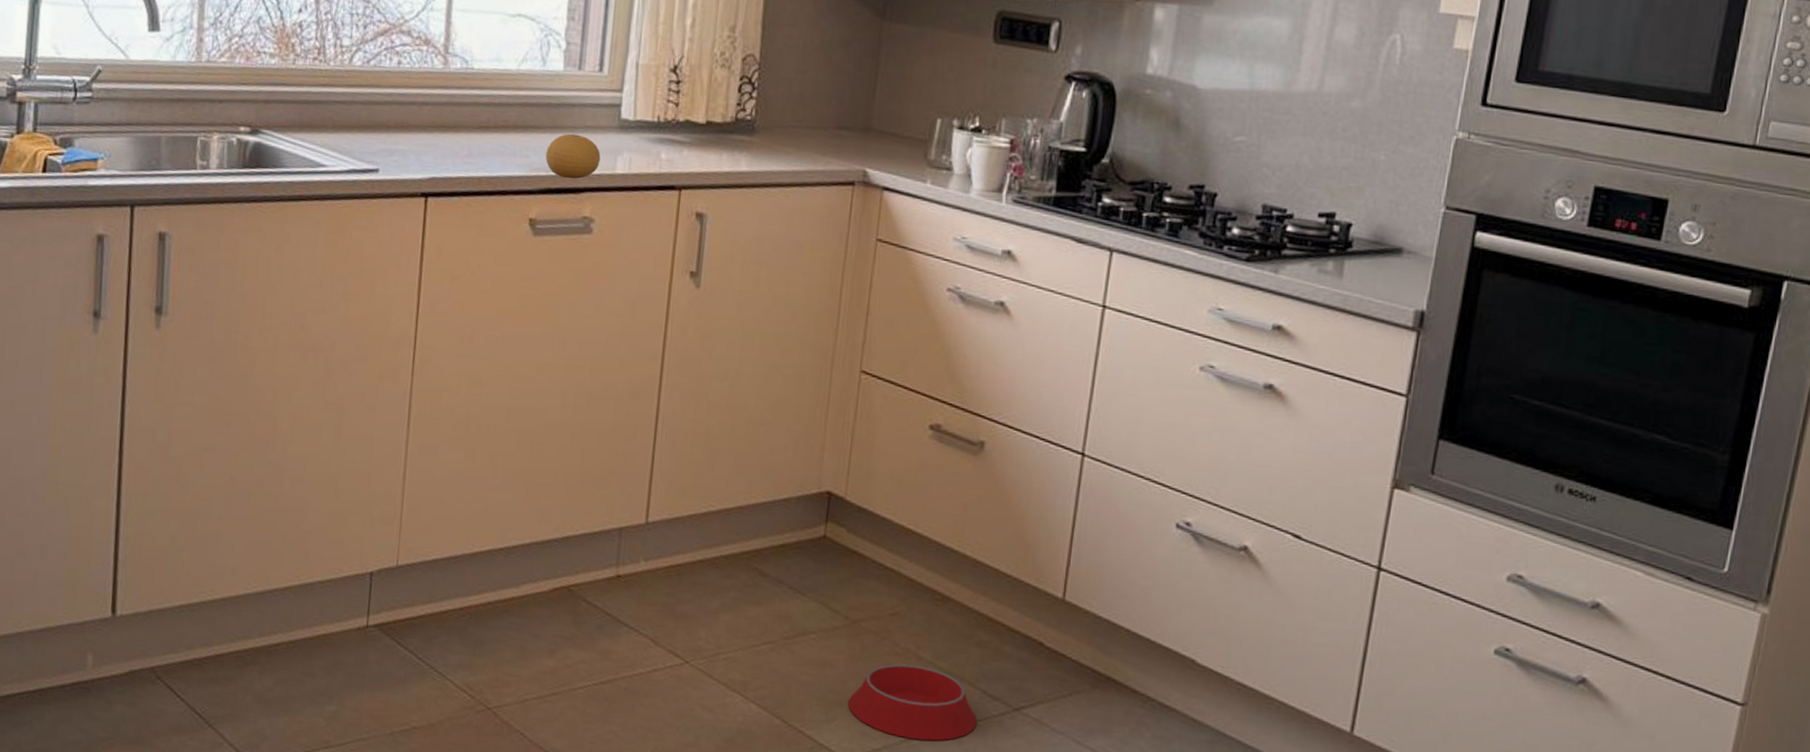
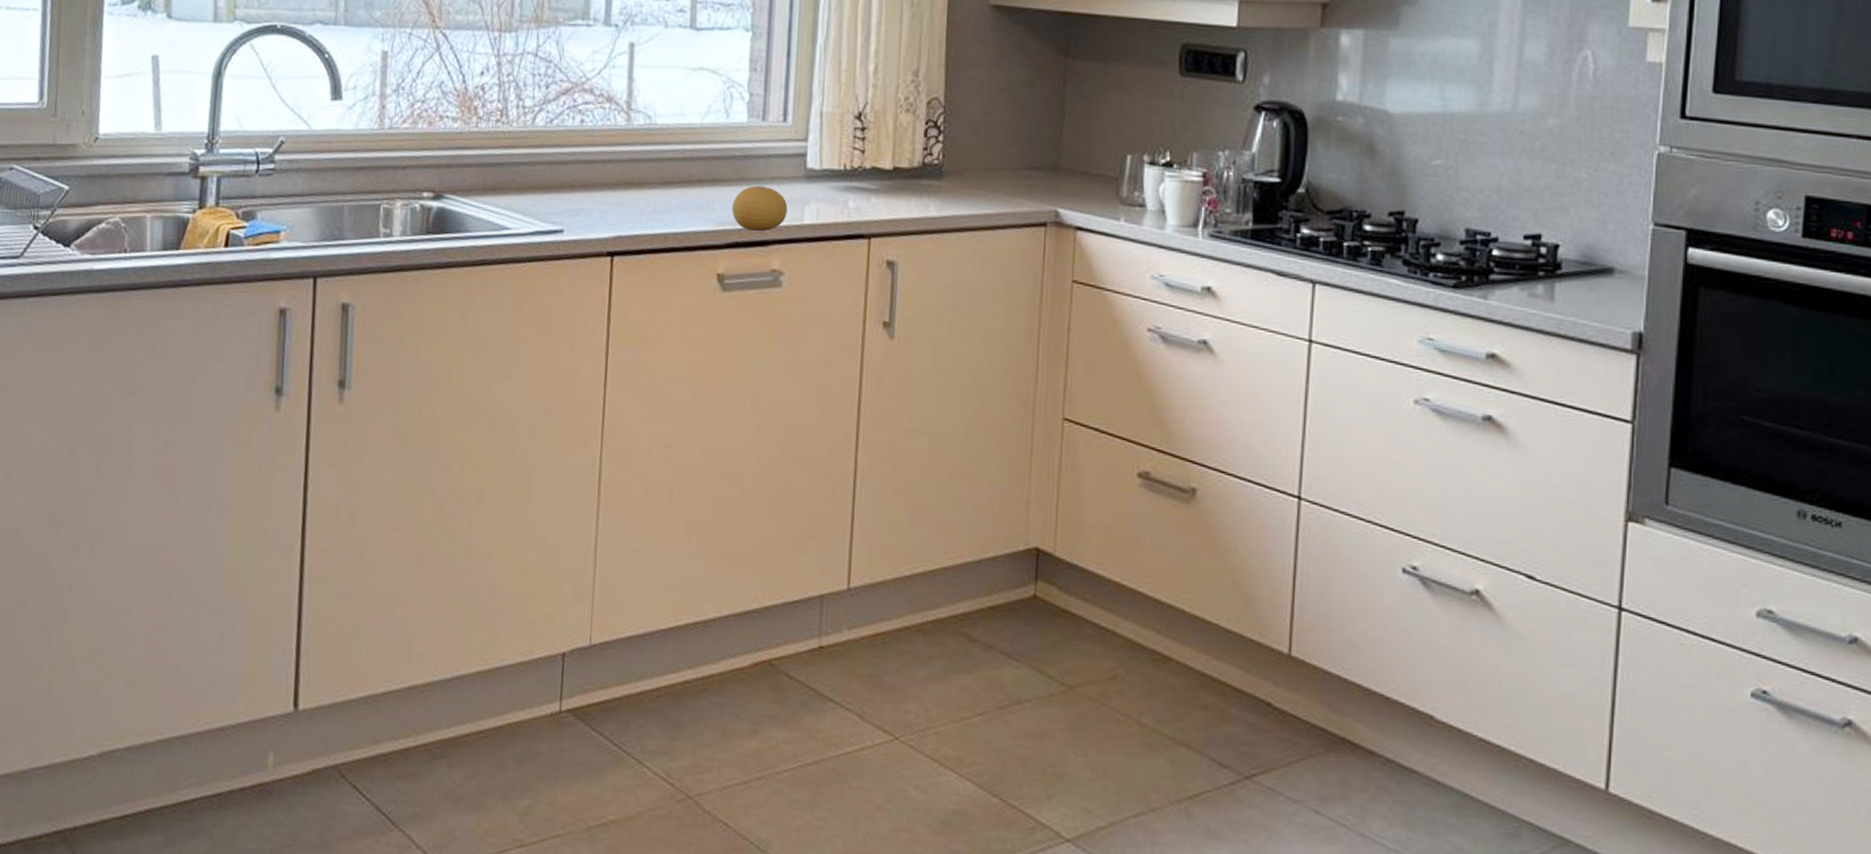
pet bowl: present [847,663,977,741] -> none [1068,731,1207,816]

